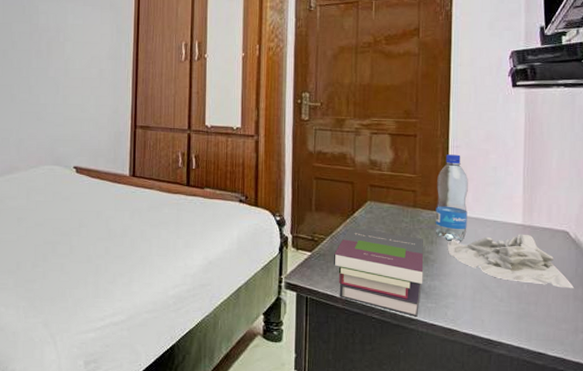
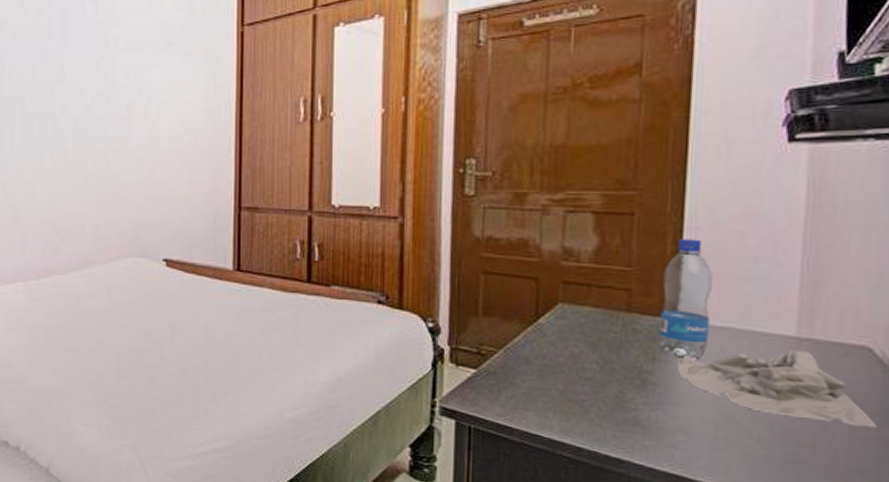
books: present [334,227,424,317] -> none [508,337,641,459]

